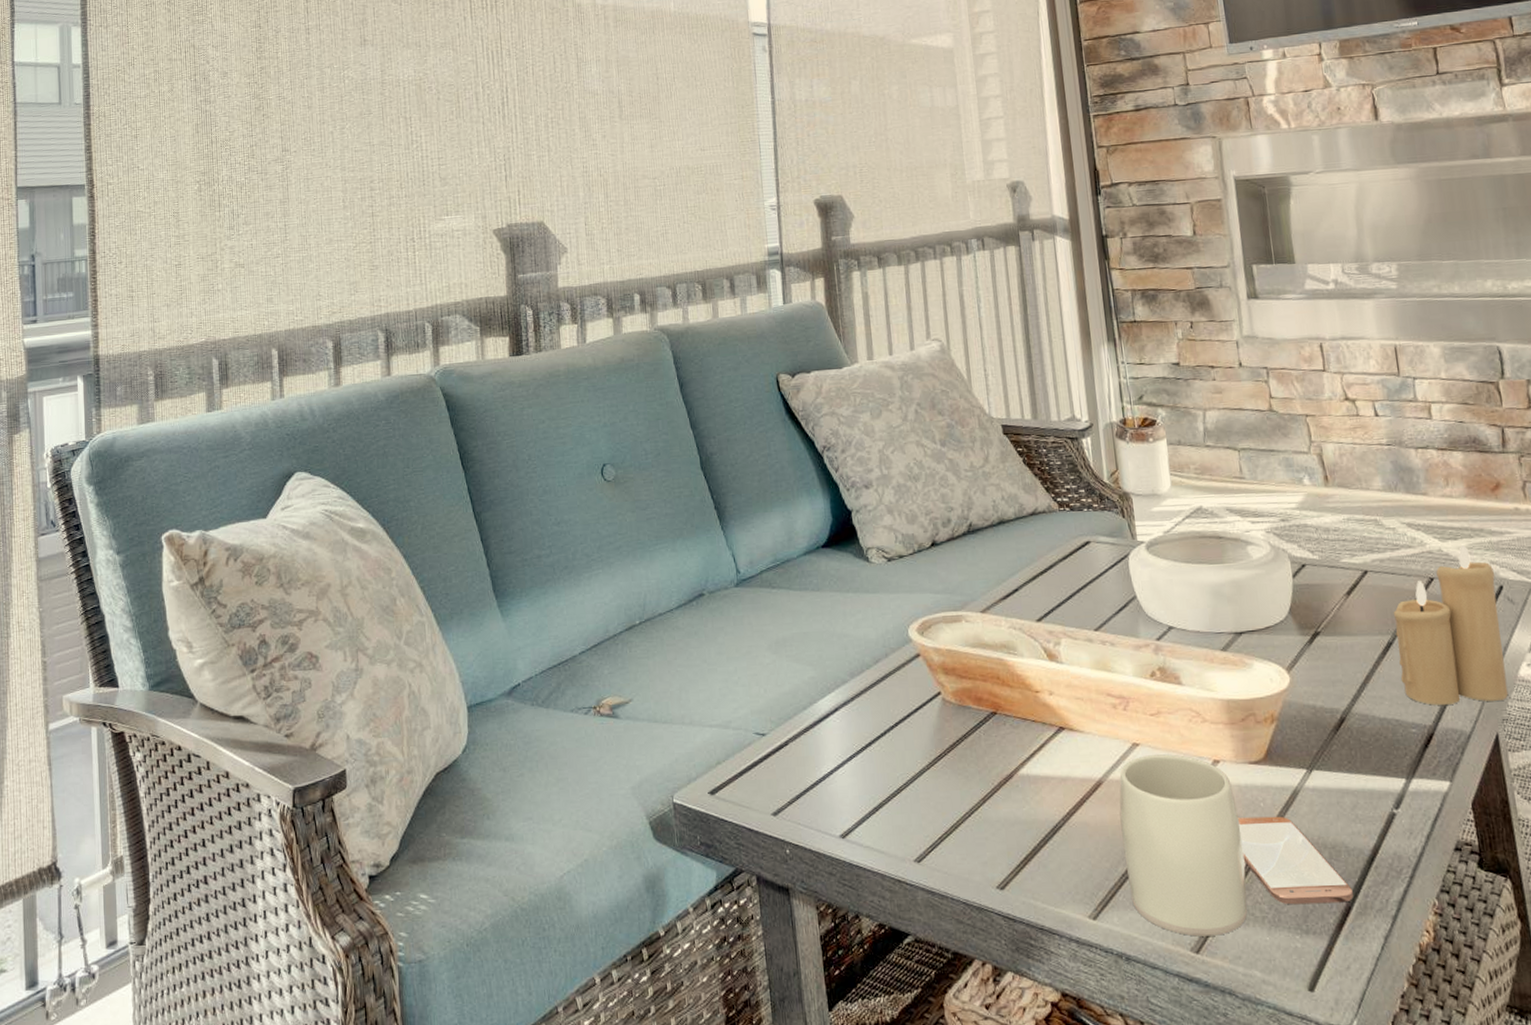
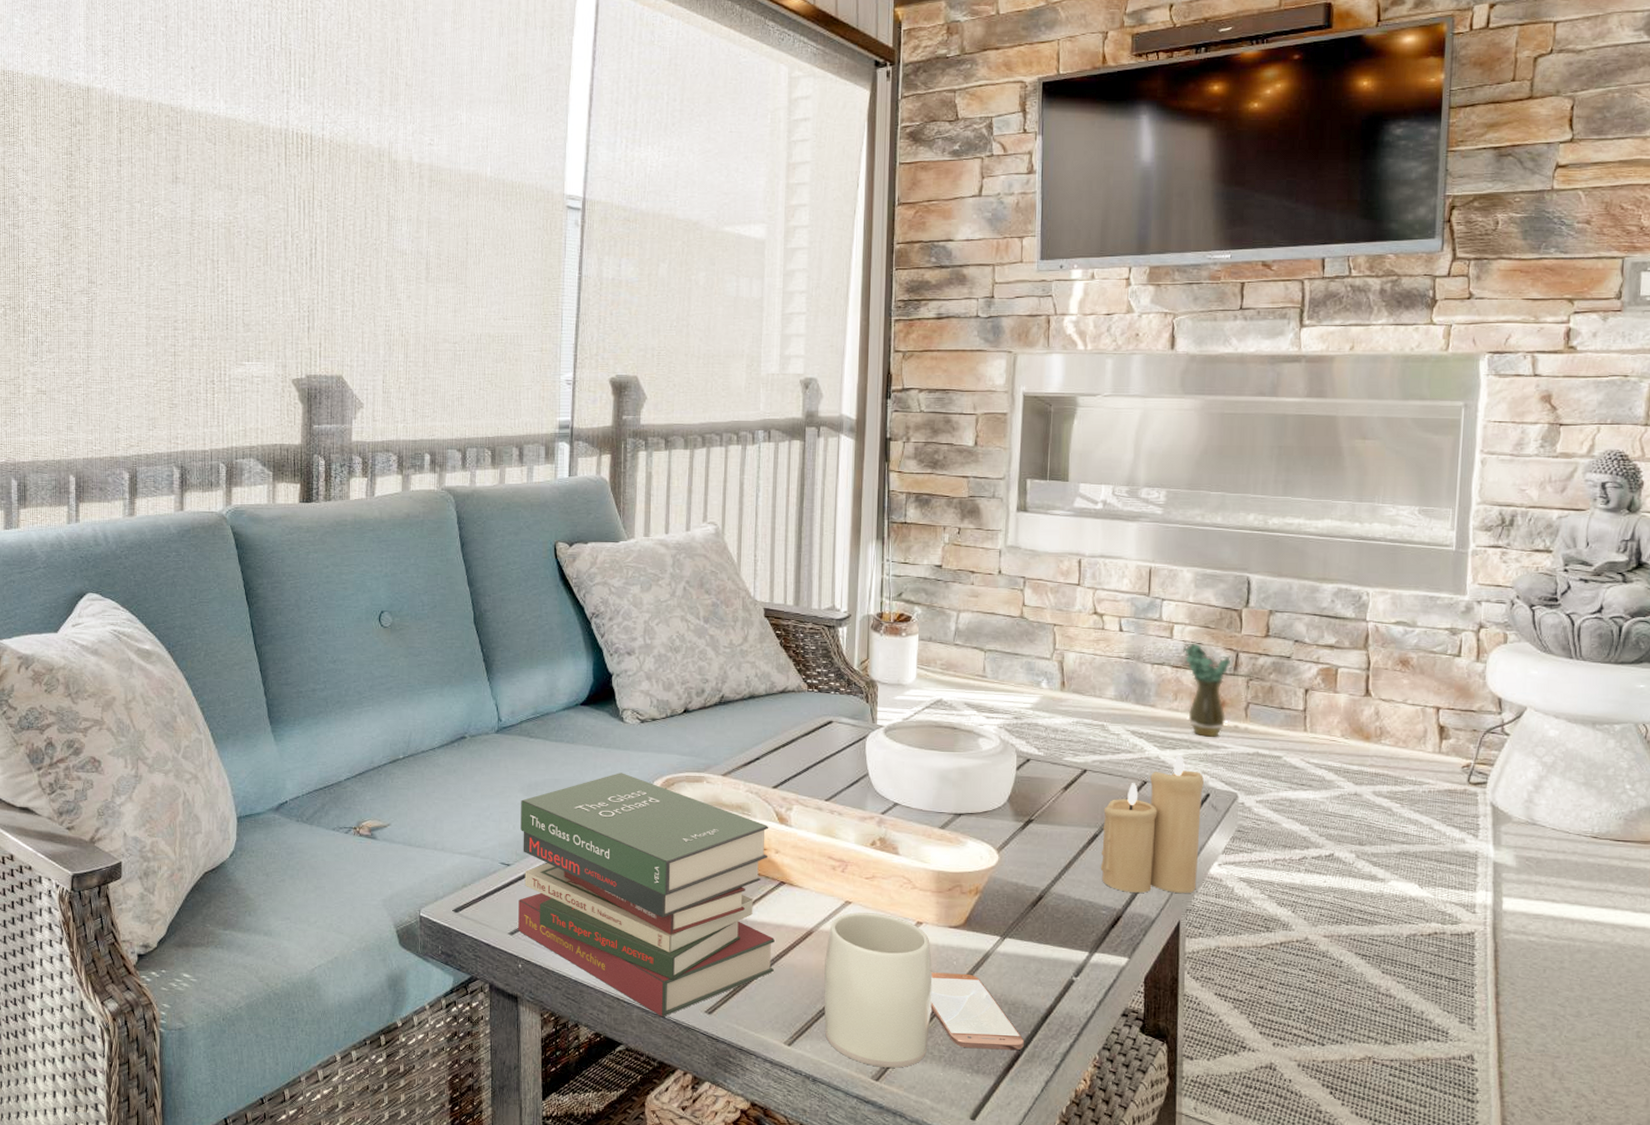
books: none [770,619,1066,897] -> present [518,773,775,1017]
vase: none [1443,419,1504,523] -> present [1183,640,1231,737]

